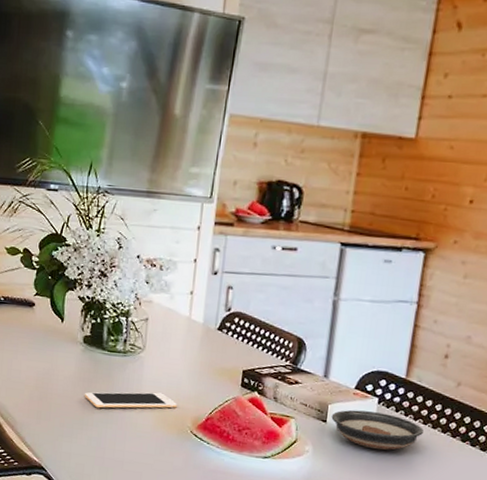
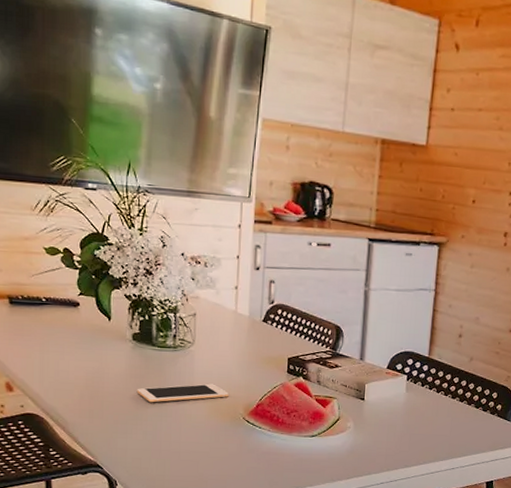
saucer: present [331,409,424,450] -> none [368,387,445,420]

